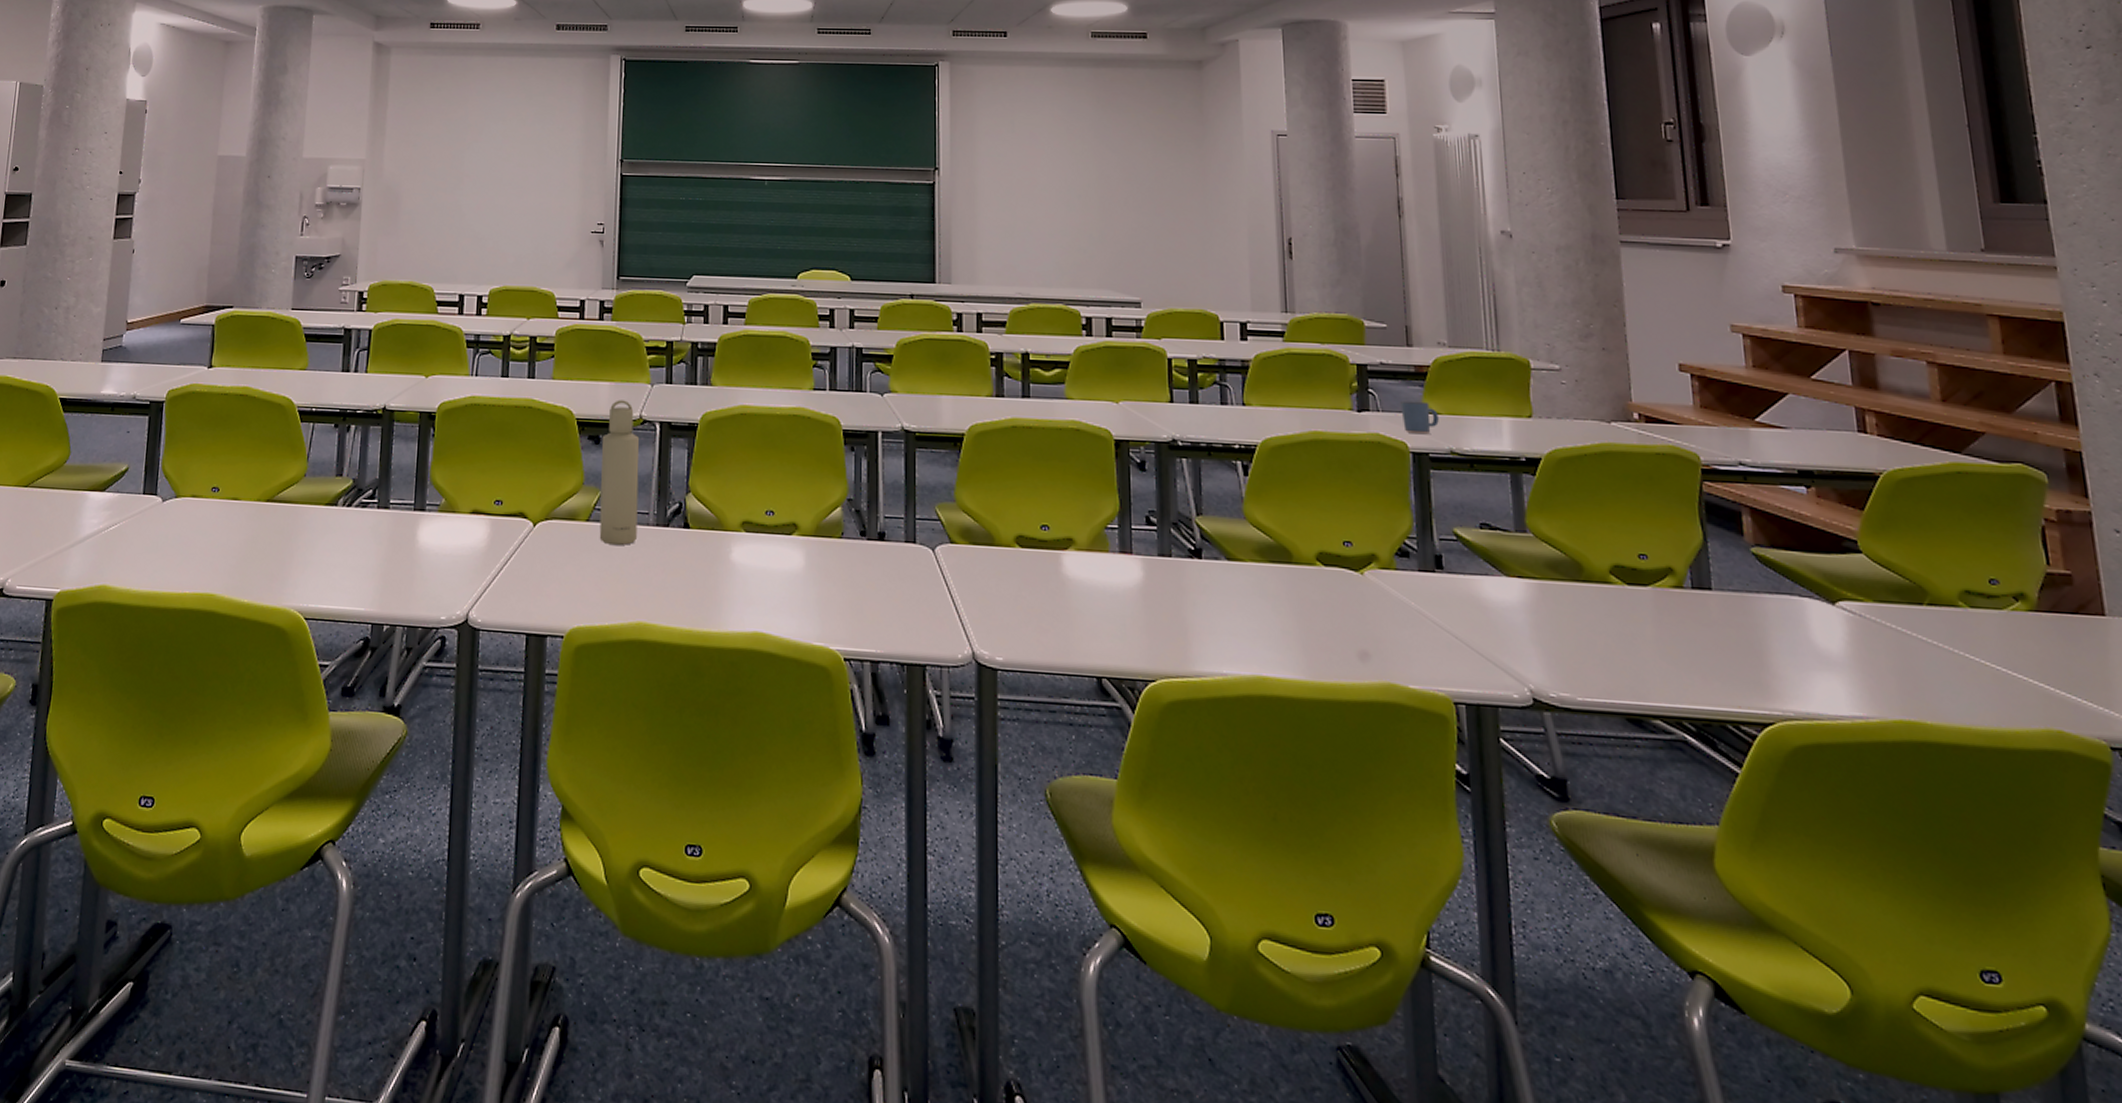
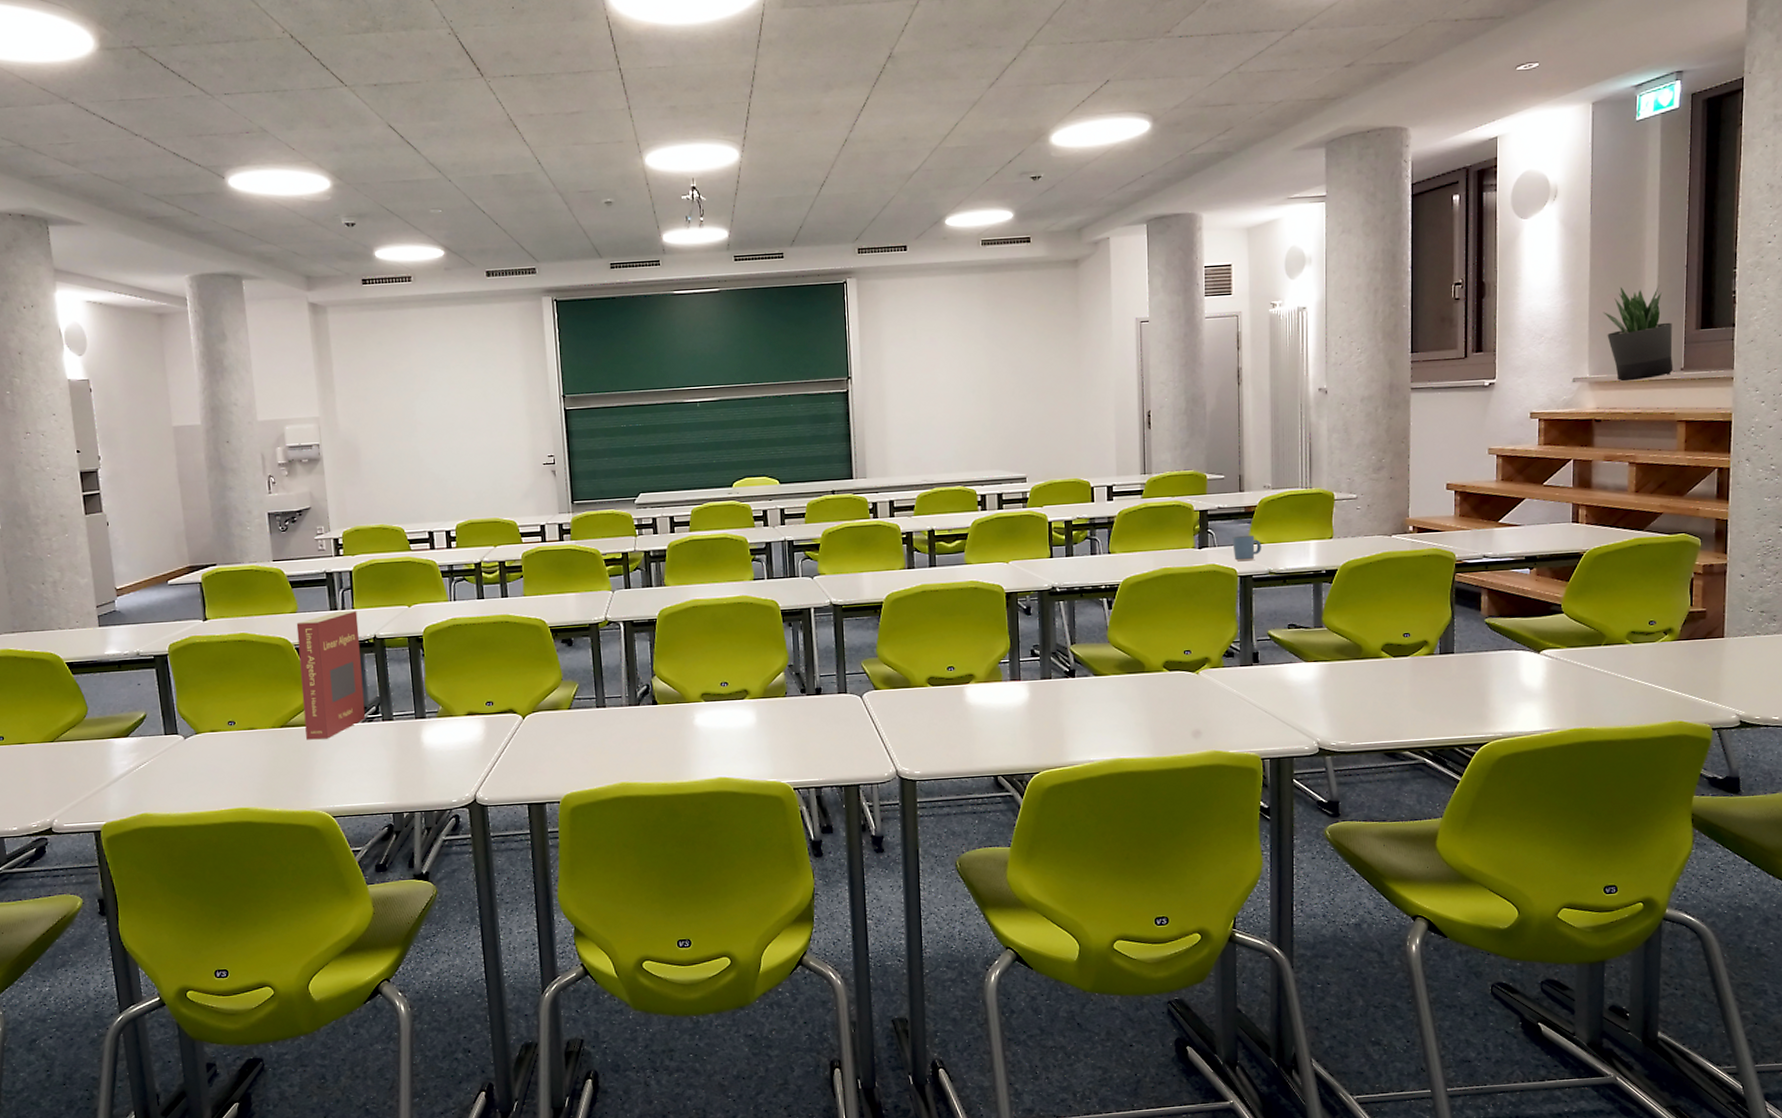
book: none [292,374,370,522] -> present [296,611,366,740]
bottle: present [599,399,640,545] -> none [573,606,613,725]
planter: none [1863,144,1971,259] -> present [1602,285,1673,382]

